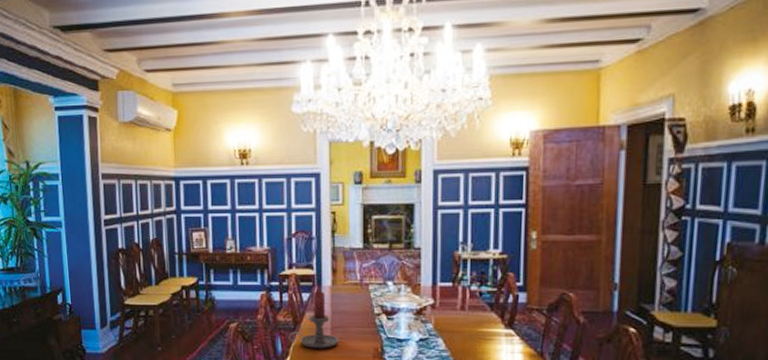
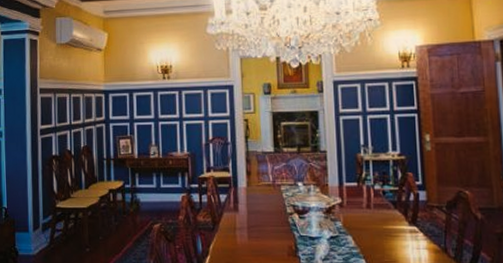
candle holder: present [288,291,340,349] -> none [208,193,256,248]

